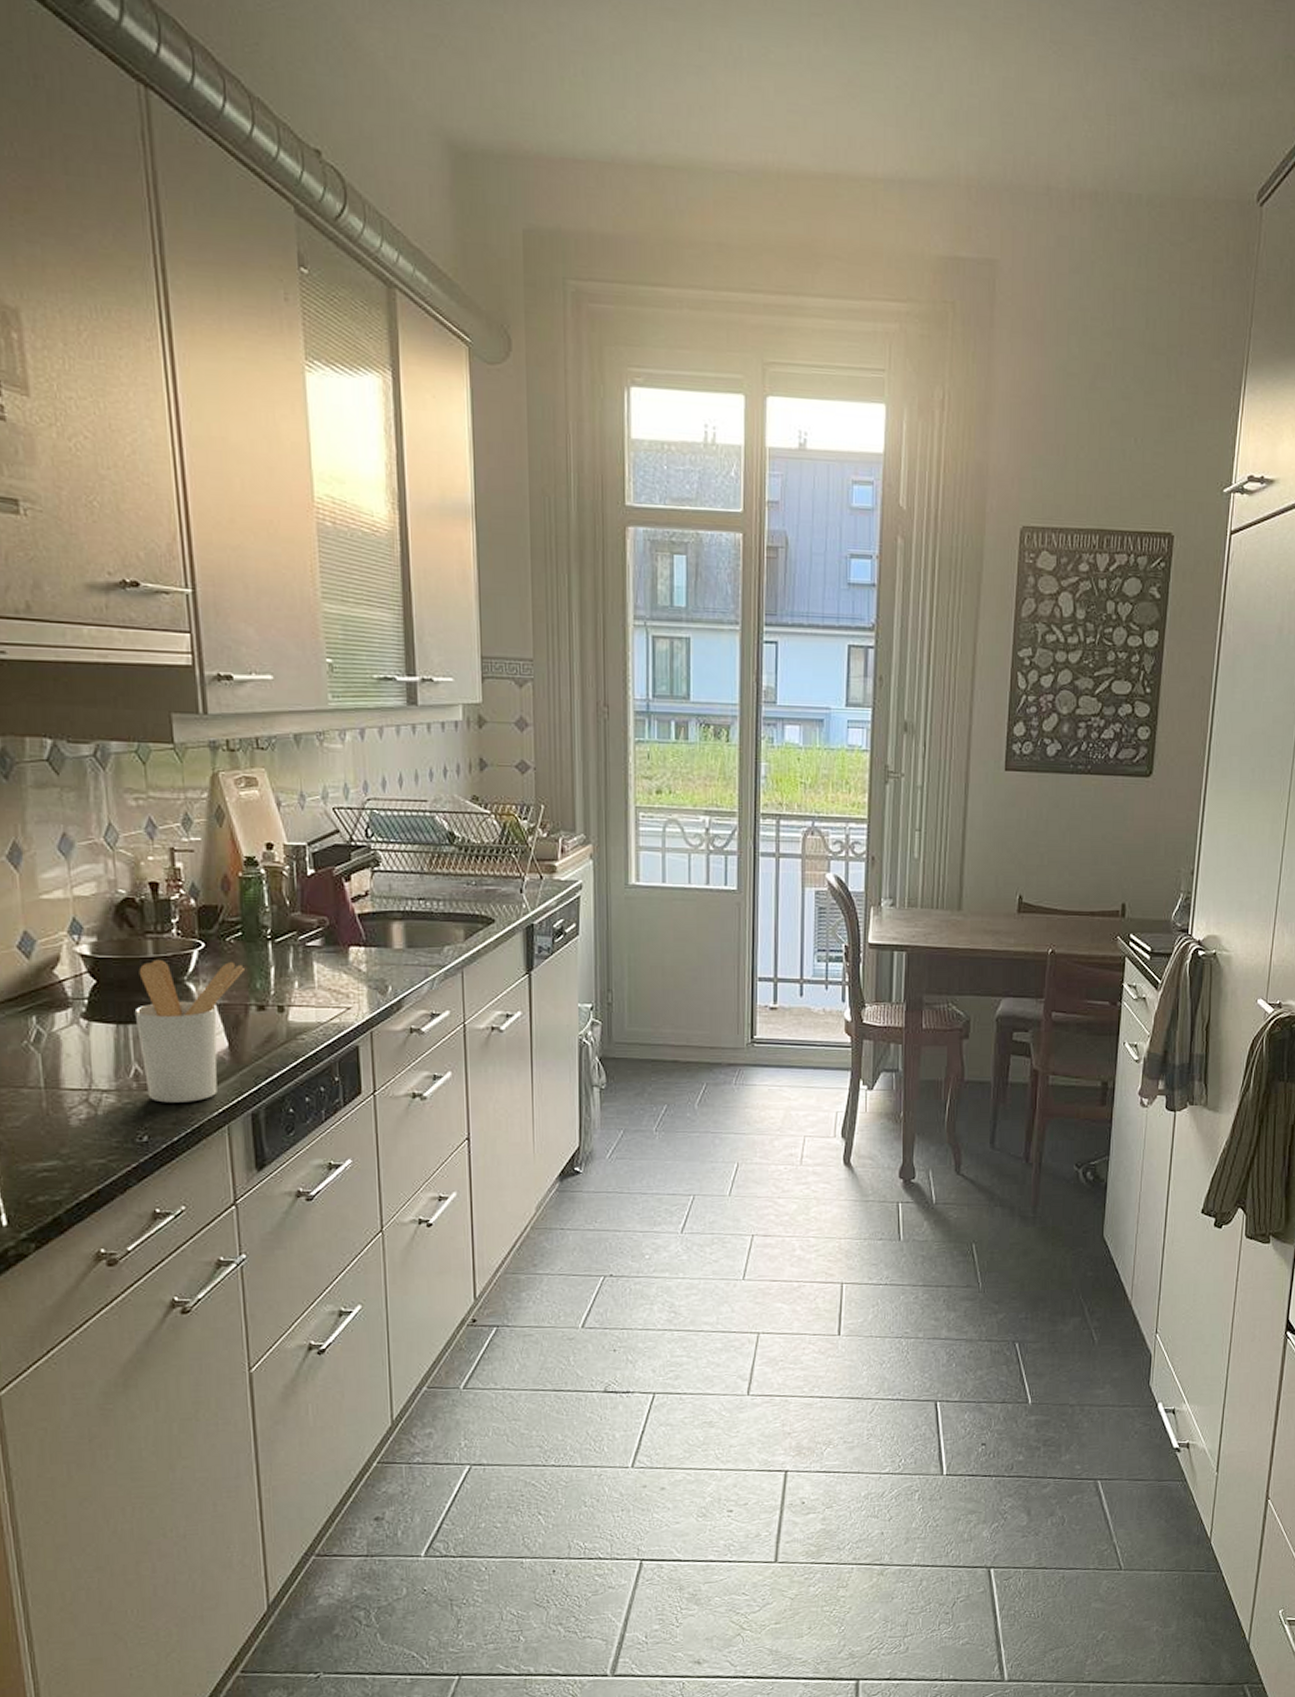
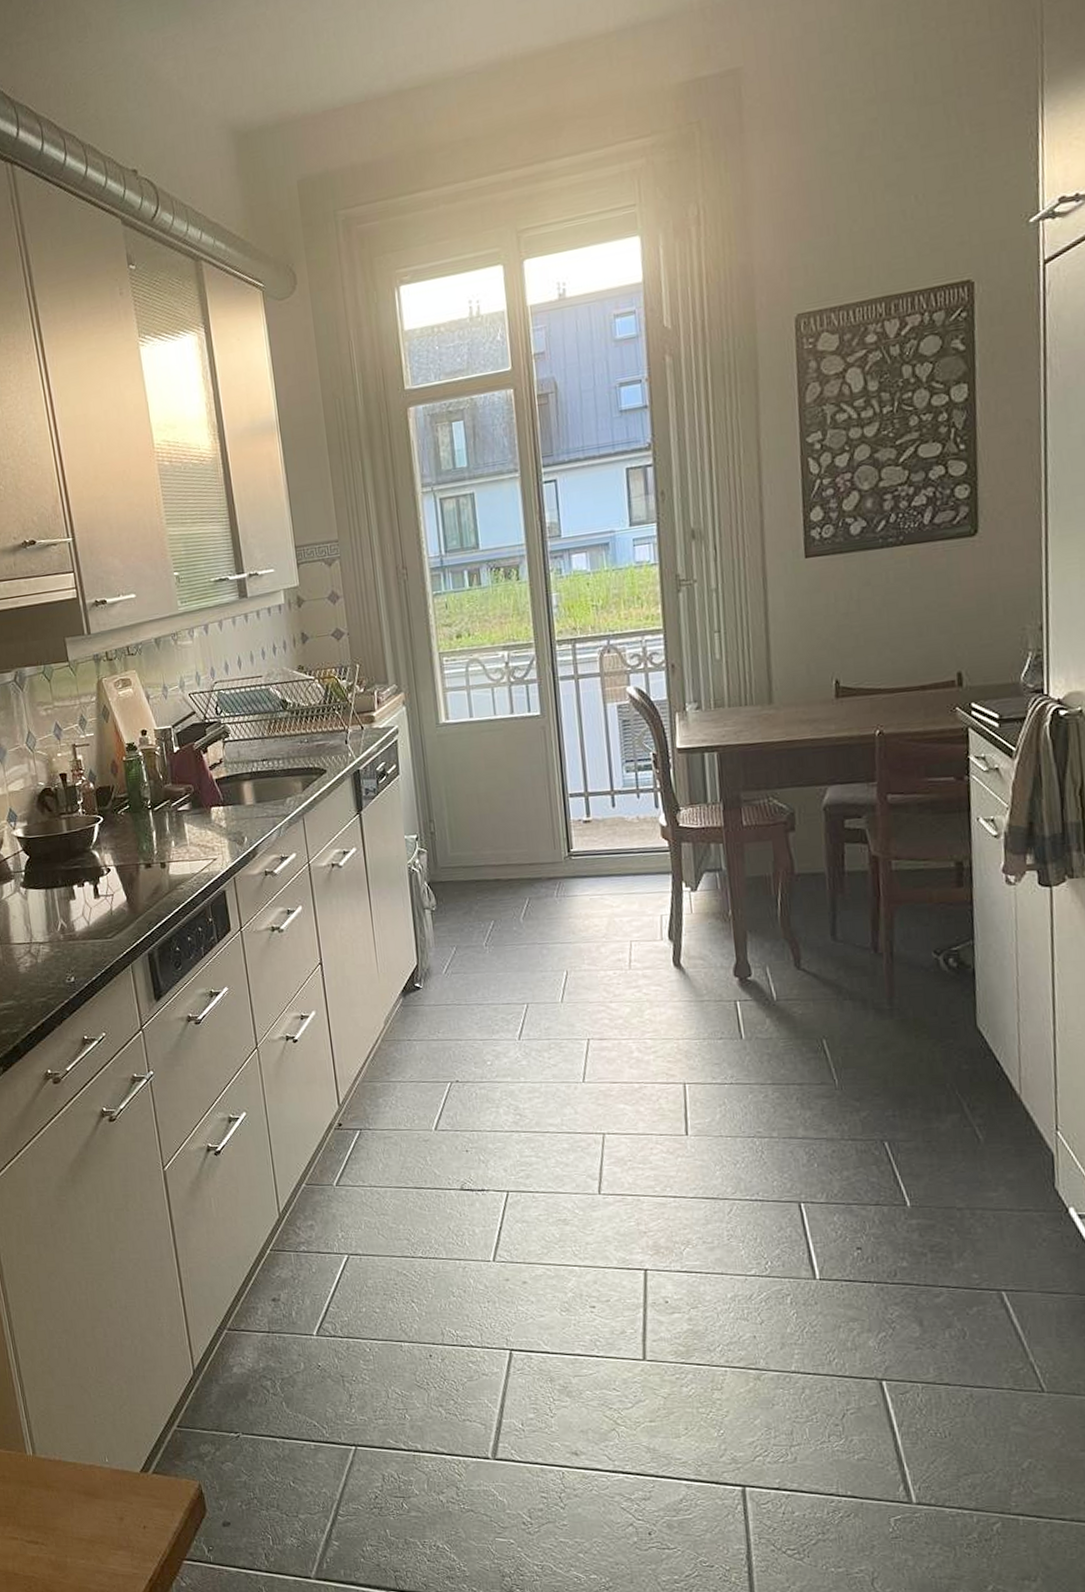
utensil holder: present [134,959,244,1103] -> none [57,831,133,950]

